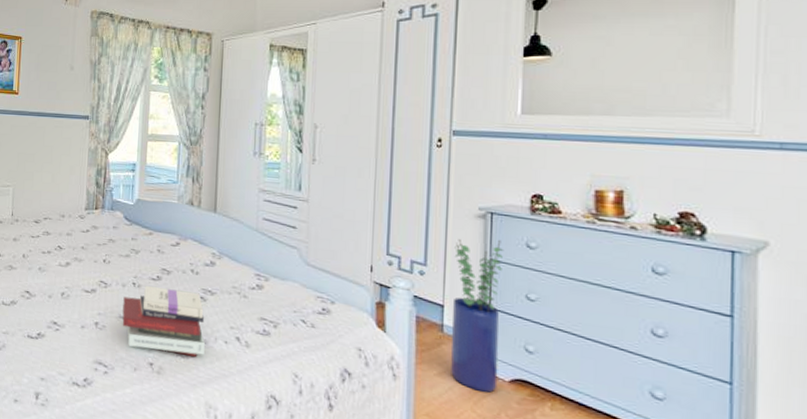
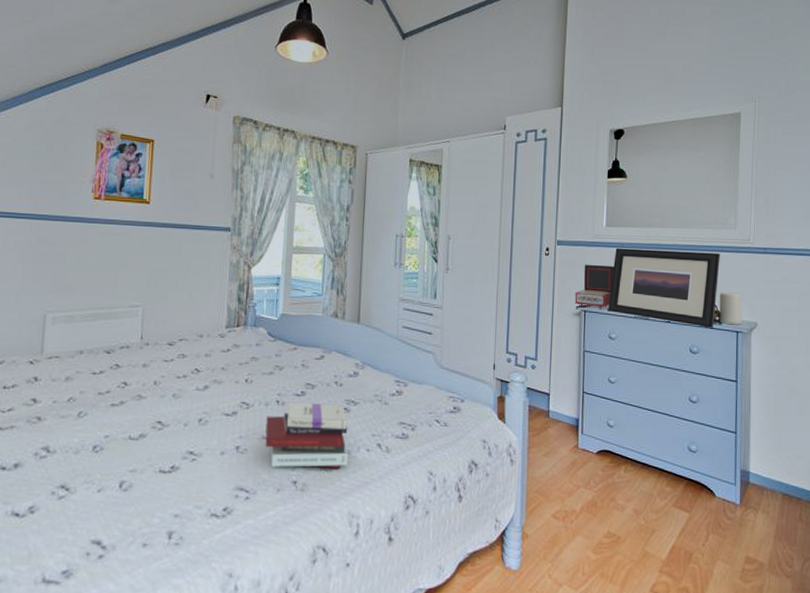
vase: present [451,239,504,393] -> none [555,333,594,465]
jewelry box: none [477,159,534,213] -> present [574,265,615,310]
picture frame: none [524,139,702,244] -> present [607,248,720,328]
candle: none [700,198,742,243] -> present [718,292,743,325]

